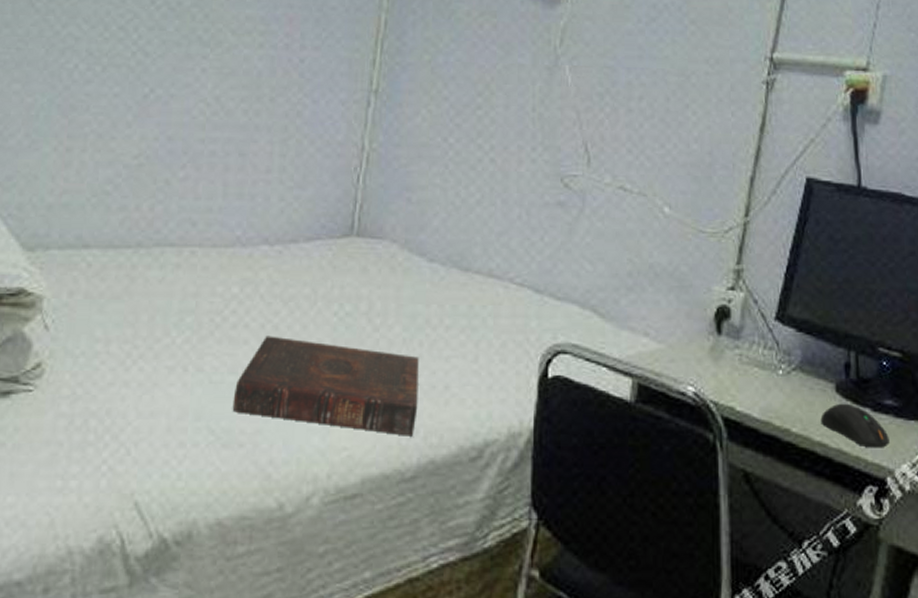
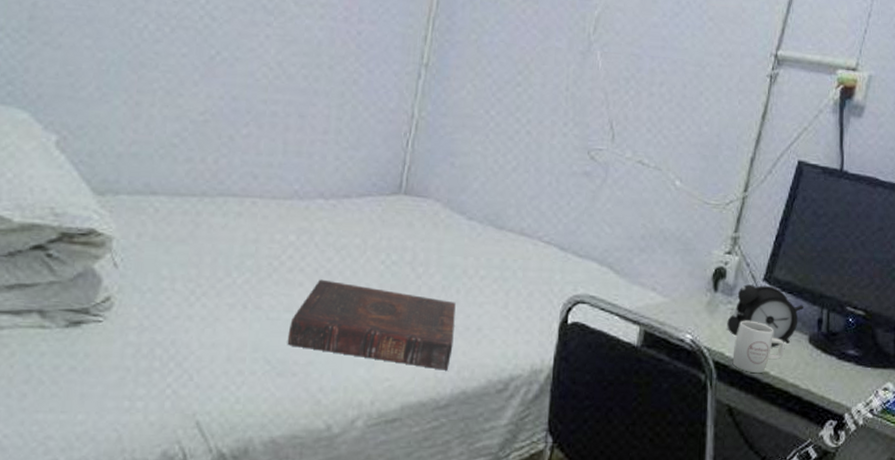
alarm clock: none [734,325,827,398] -> present [726,284,804,347]
mug: none [745,368,807,431] -> present [732,320,785,374]
computer mouse: present [820,403,890,448] -> none [794,352,849,390]

